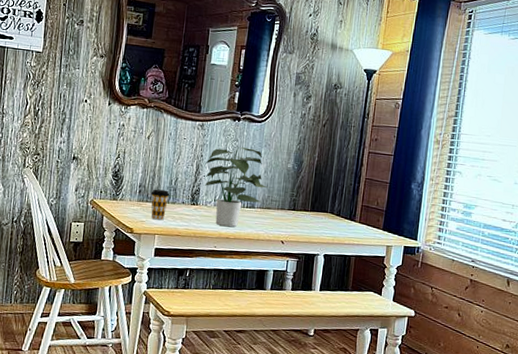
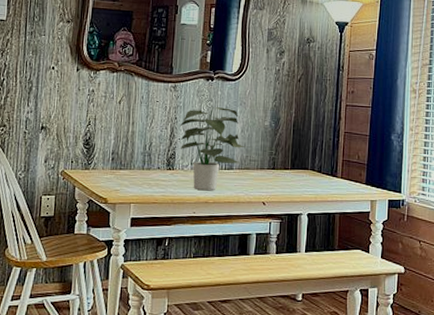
coffee cup: present [151,189,170,220] -> none [124,155,144,188]

